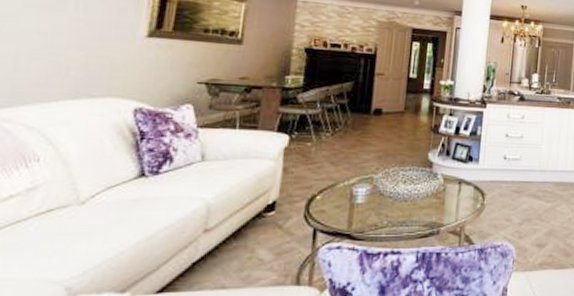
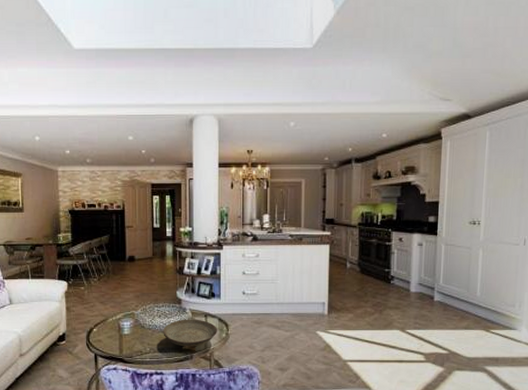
decorative bowl: none [406,186,472,220] -> present [163,319,217,347]

